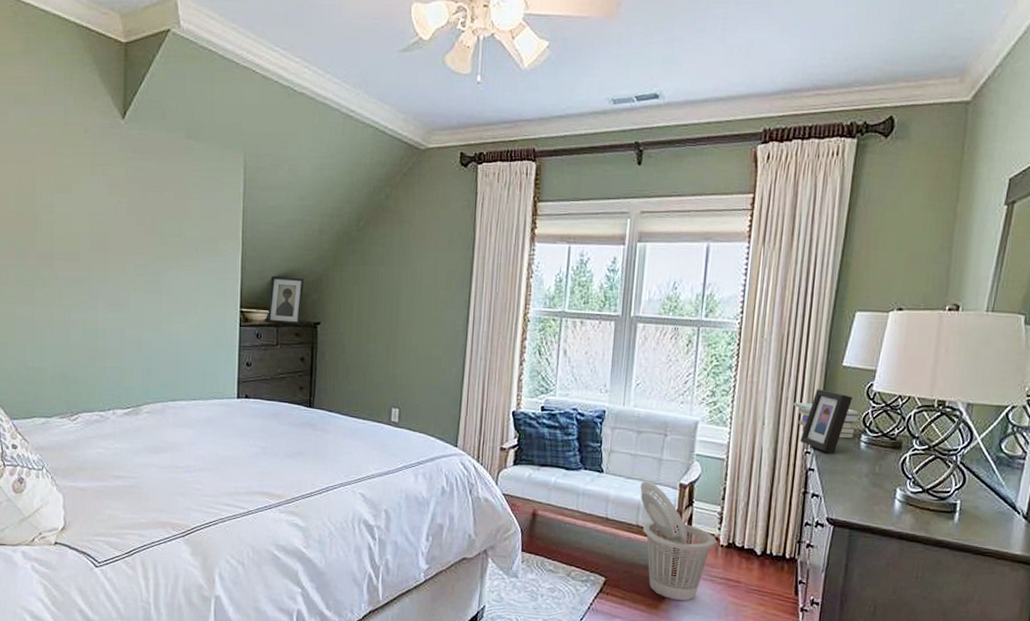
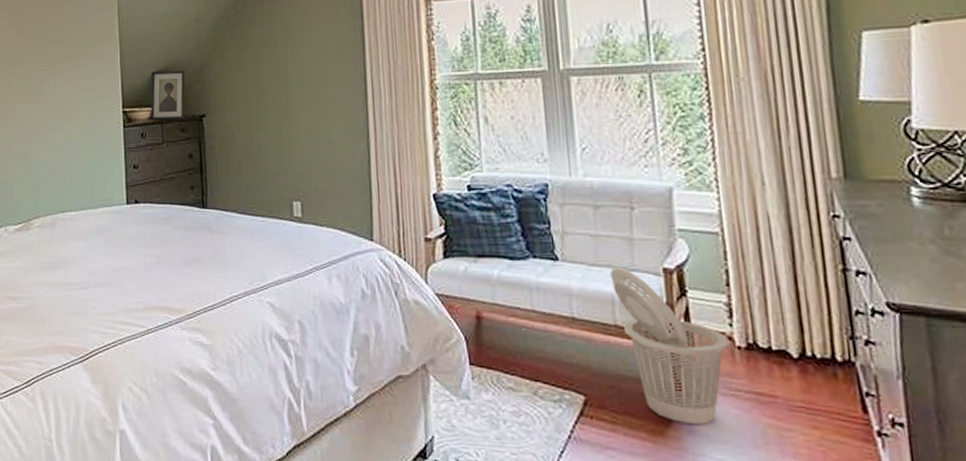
books: present [793,402,860,439] -> none [800,152,902,195]
picture frame: present [800,389,852,454] -> none [821,133,885,216]

